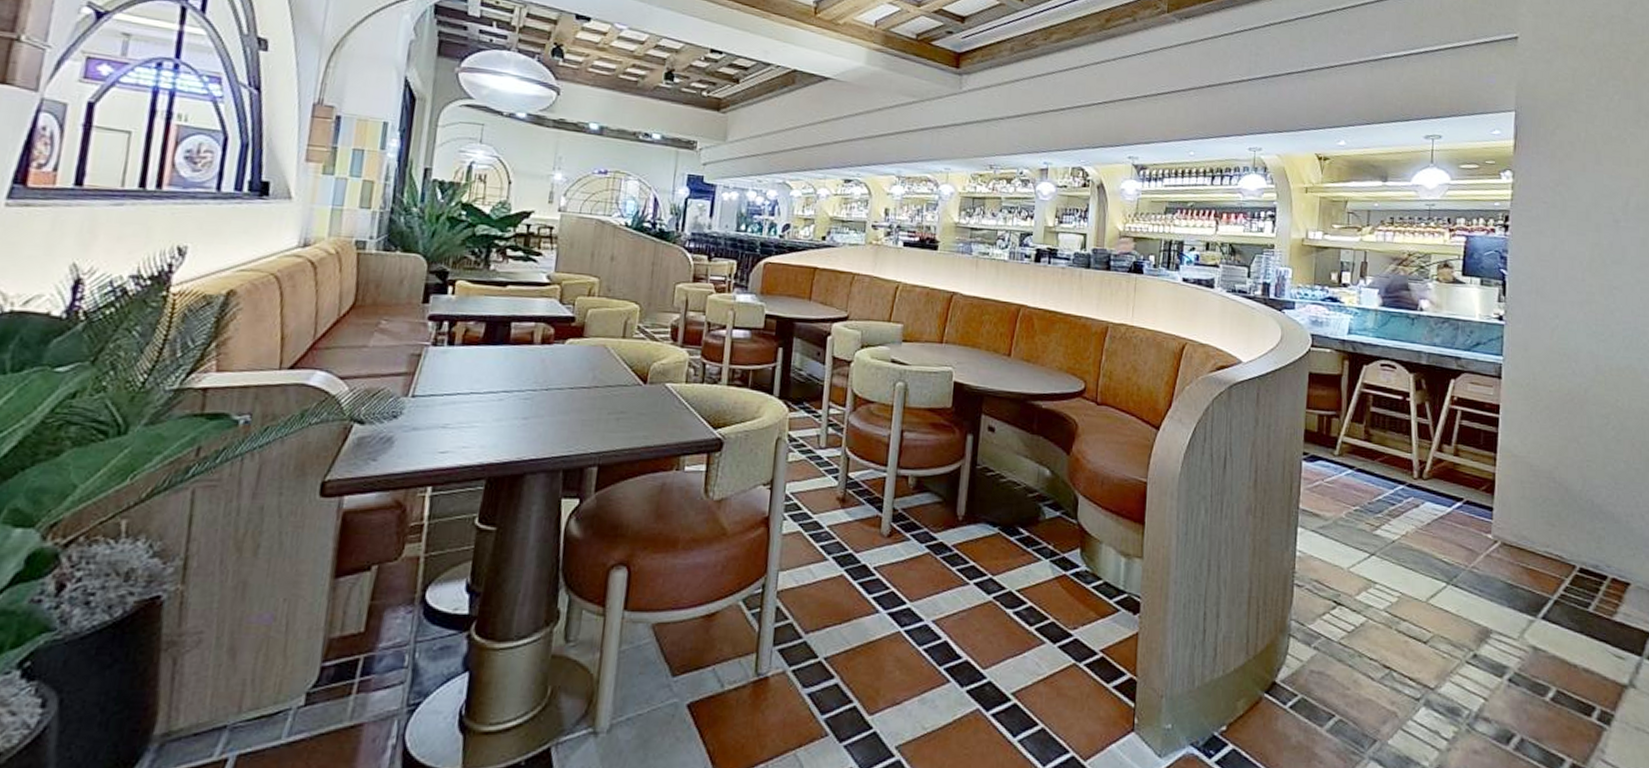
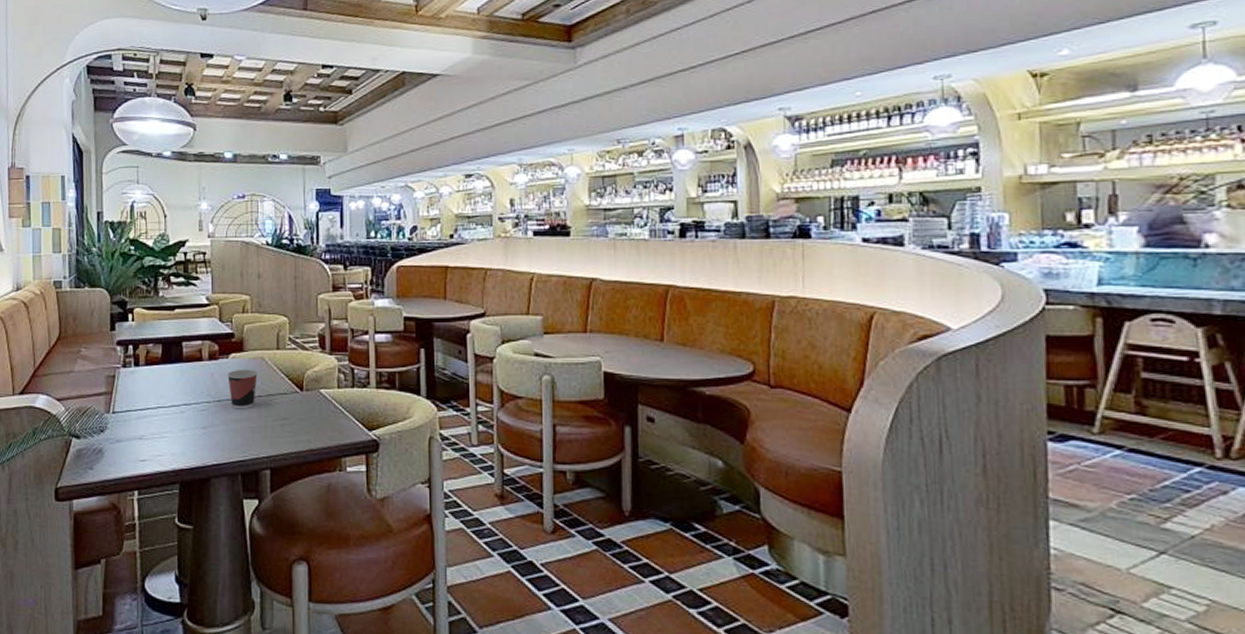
cup: none [560,356,597,400] -> present [227,369,258,409]

